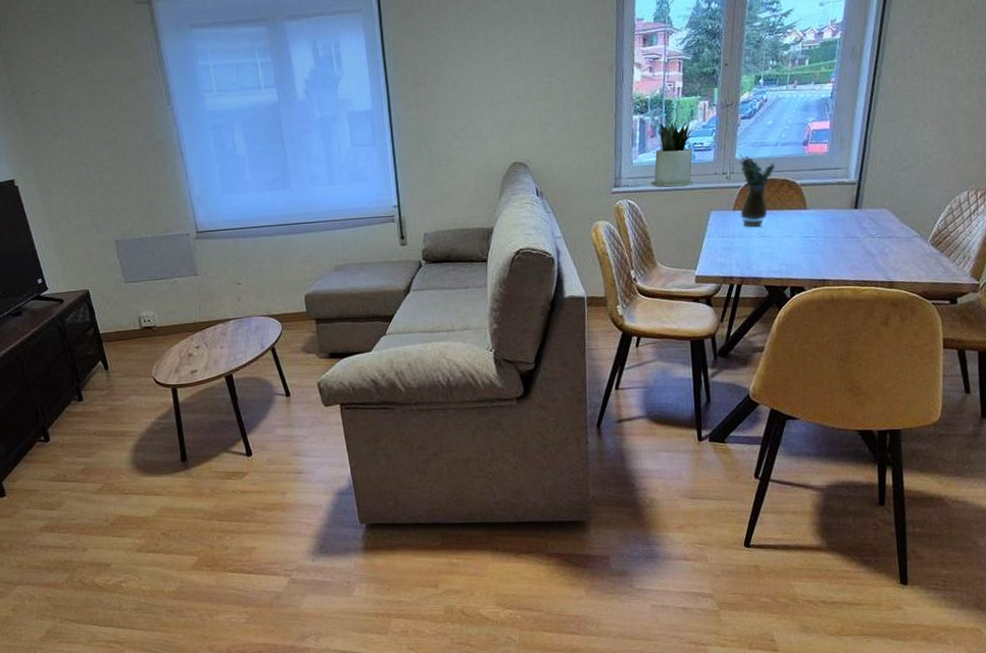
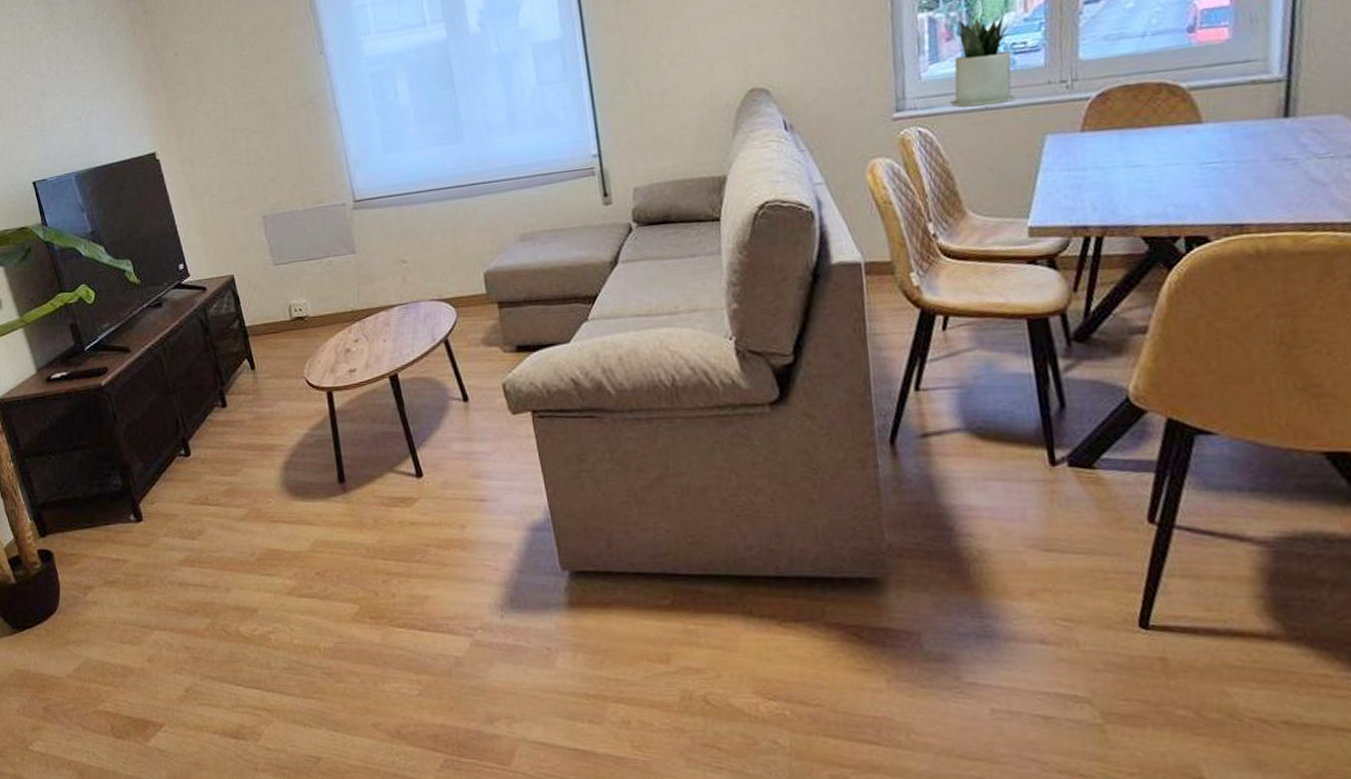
vase: present [739,154,775,228] -> none [1085,53,1144,155]

